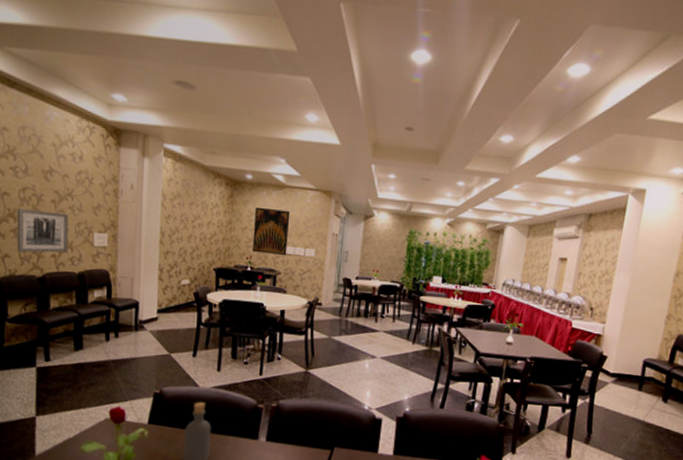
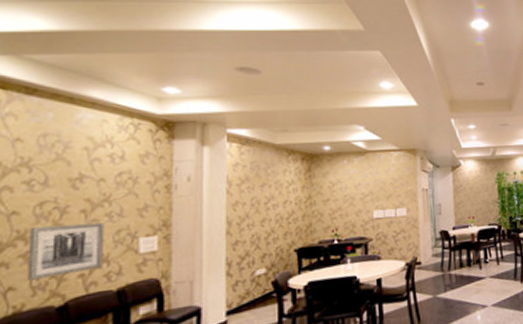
wall art: present [252,206,290,255] -> none [336,174,377,224]

